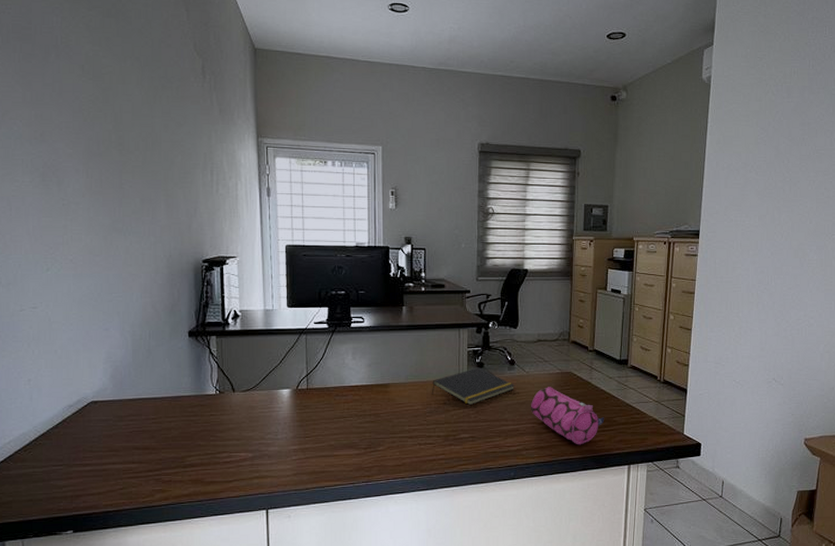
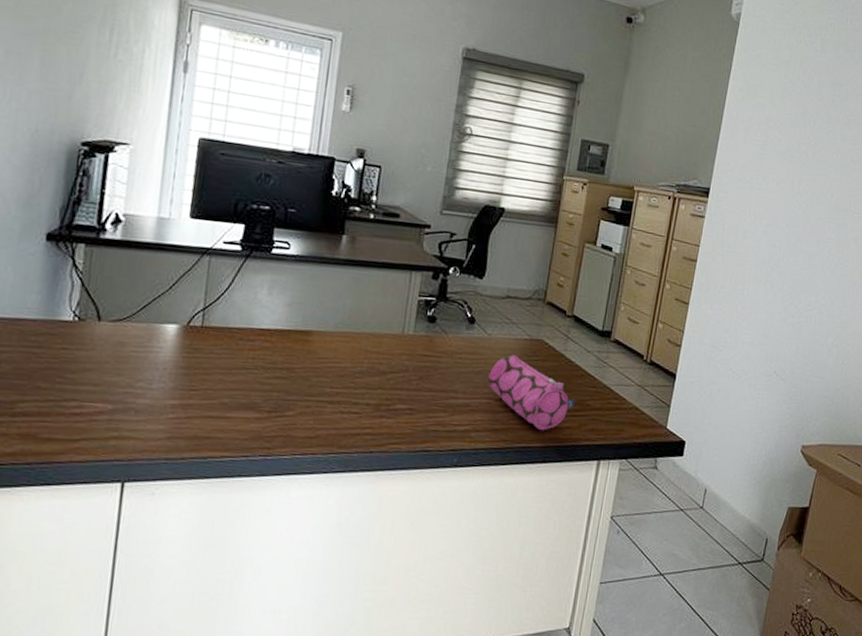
notepad: present [431,367,515,406] -> none [365,322,473,369]

